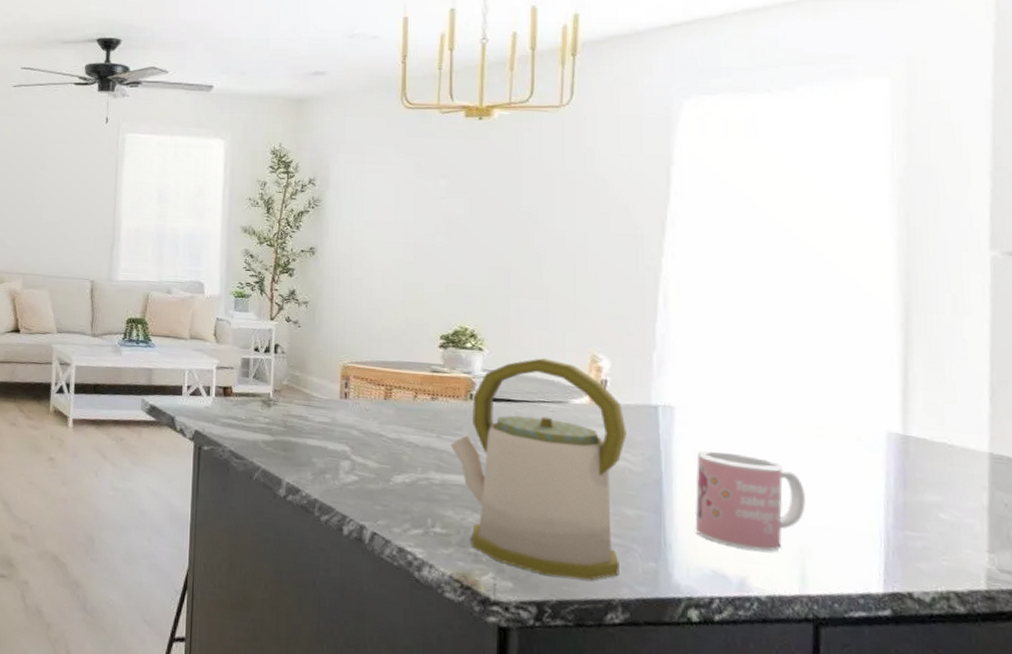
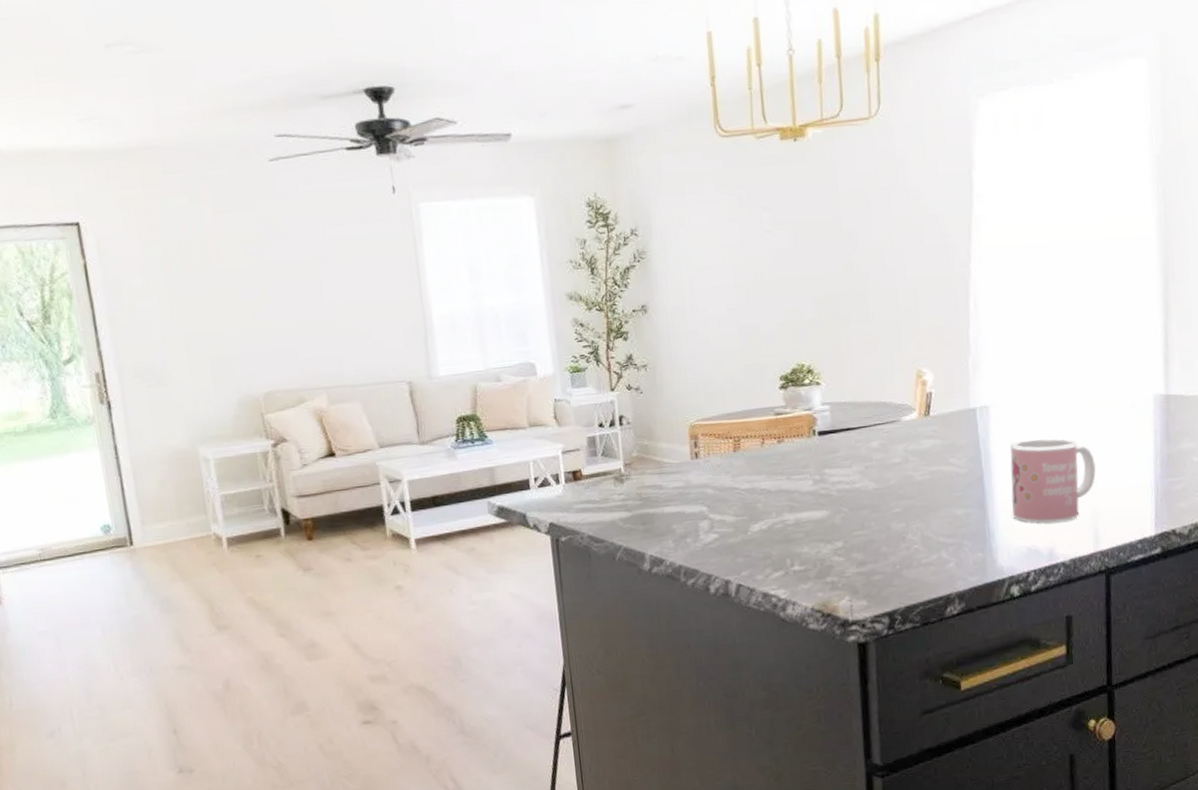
kettle: present [451,358,626,580] -> none [800,381,954,586]

